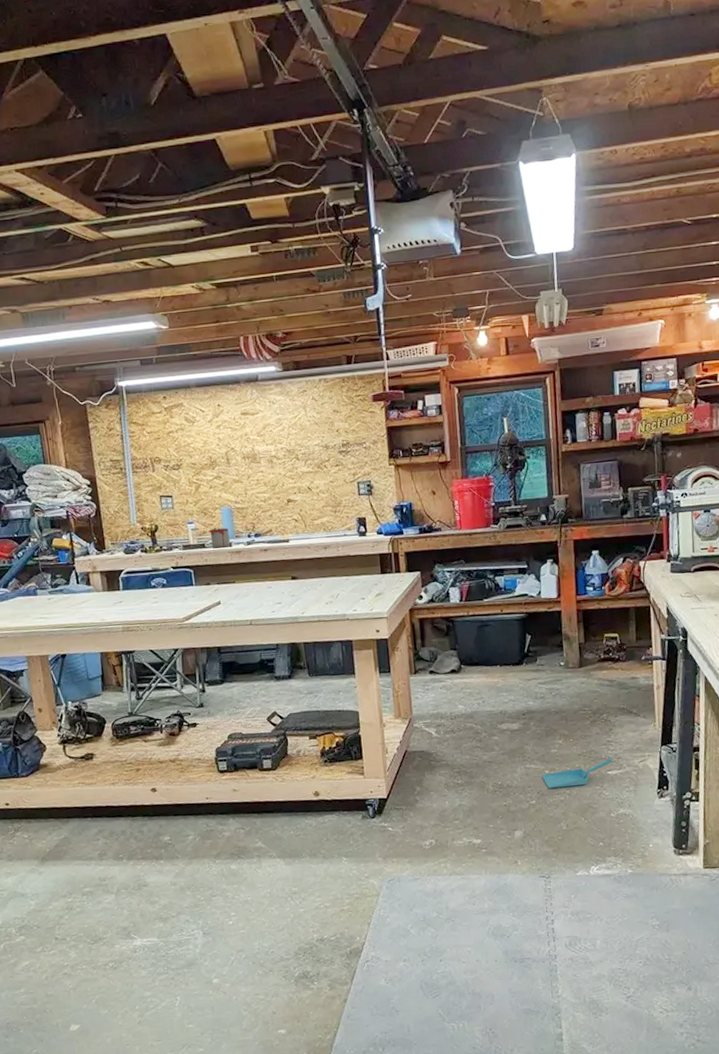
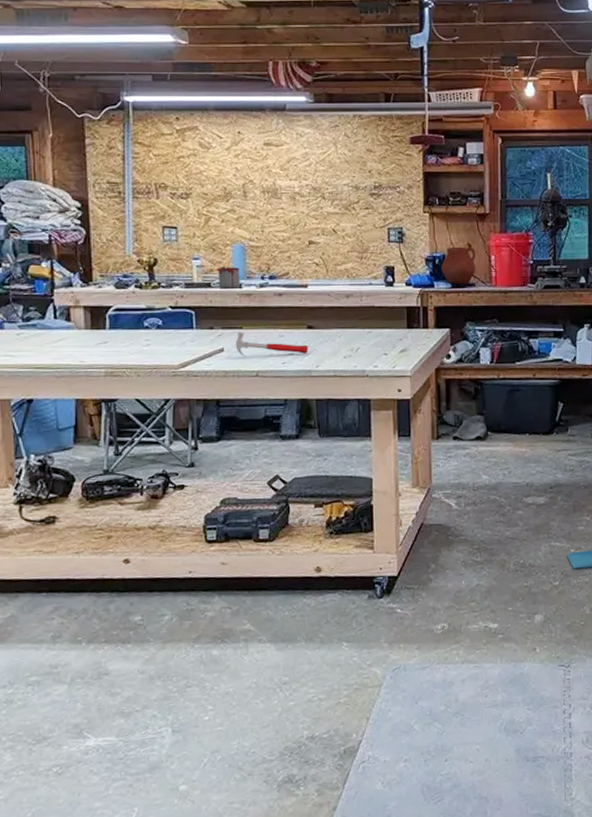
hammer: none [229,586,294,609] -> present [235,332,308,358]
jug: none [408,493,441,531] -> present [441,246,476,286]

